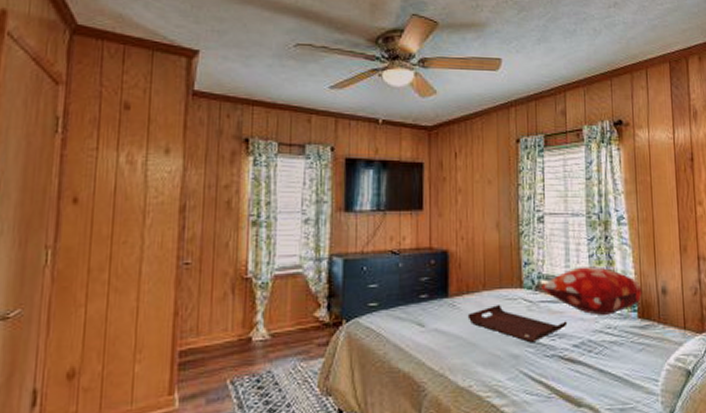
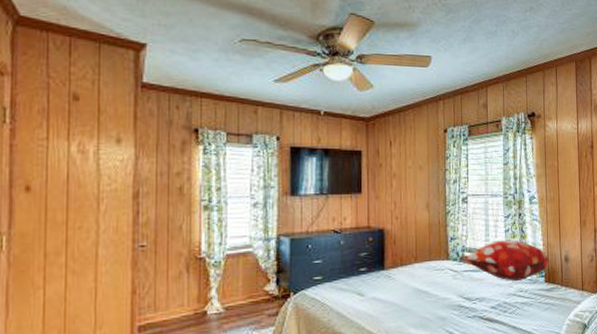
serving tray: present [467,304,568,343] -> none [401,274,487,307]

